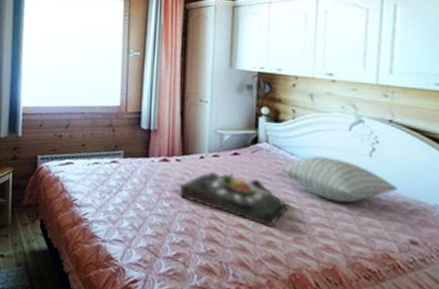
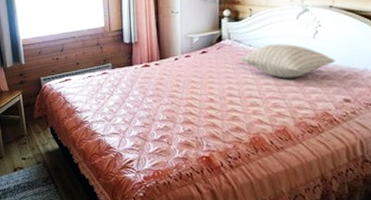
serving tray: present [179,172,288,228] -> none [159,68,248,107]

